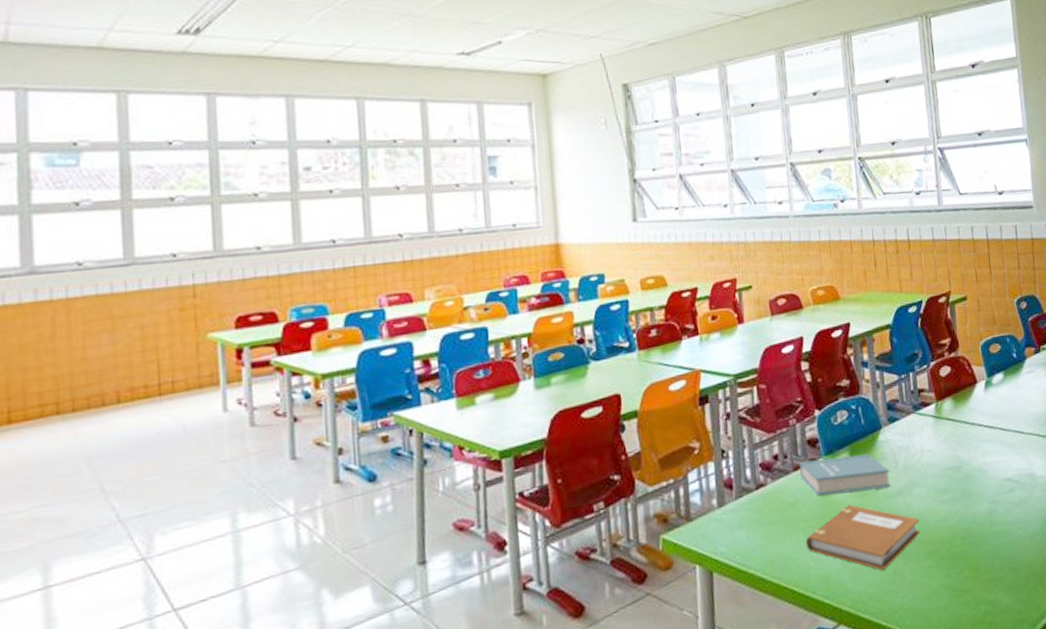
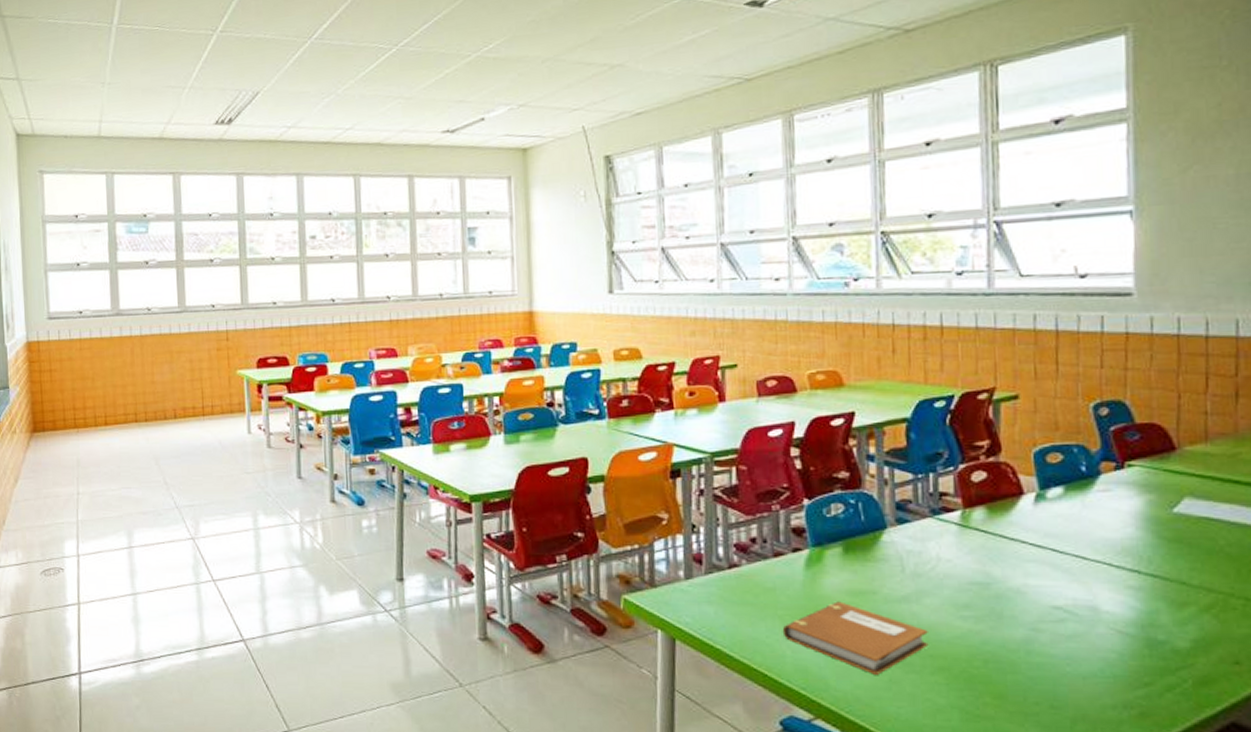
book: present [799,454,891,497] -> none [781,549,894,592]

